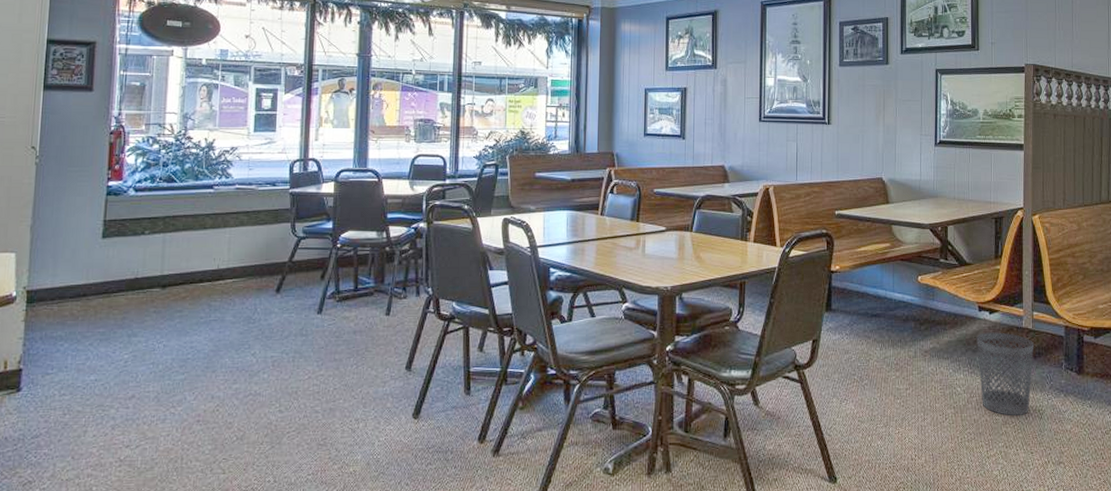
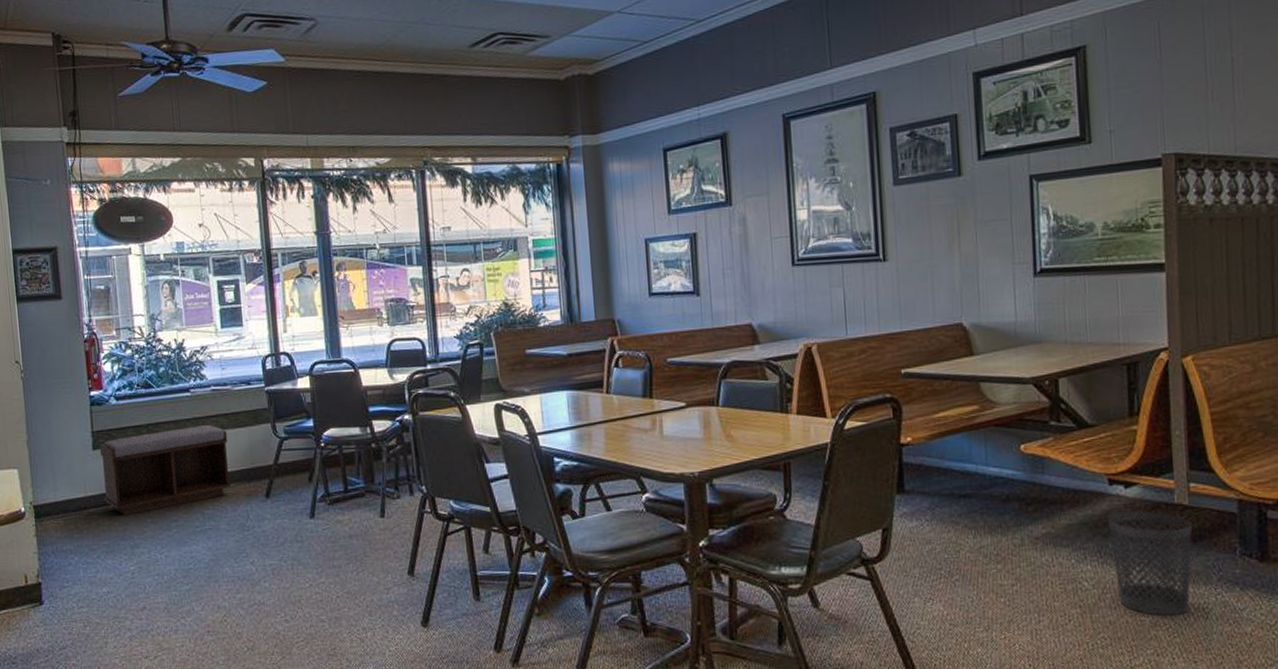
bench: none [107,221,246,304] -> present [100,425,232,515]

